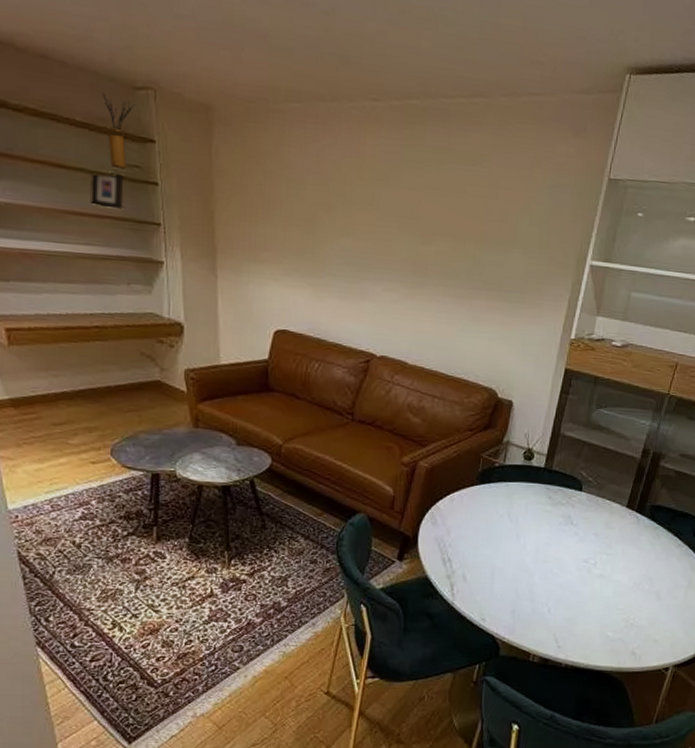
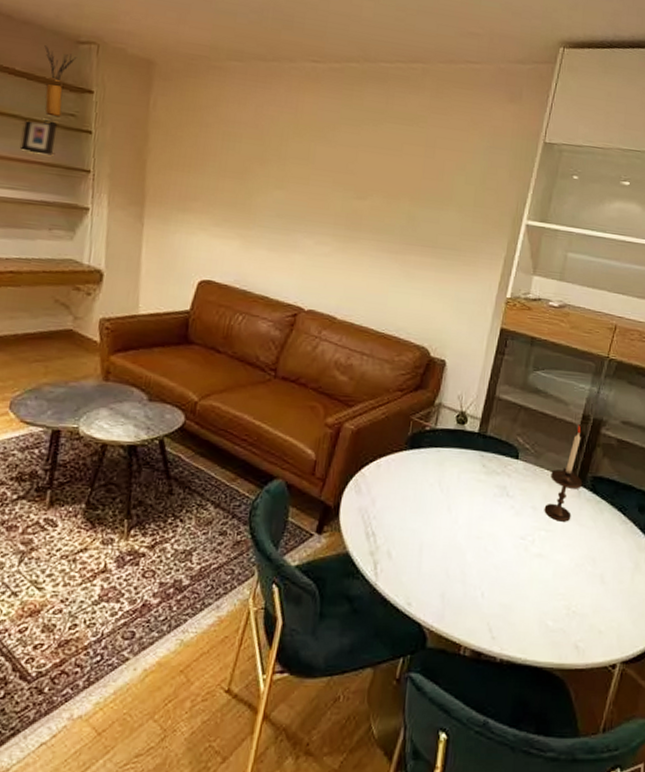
candlestick: none [605,458,642,547] -> present [544,424,583,522]

